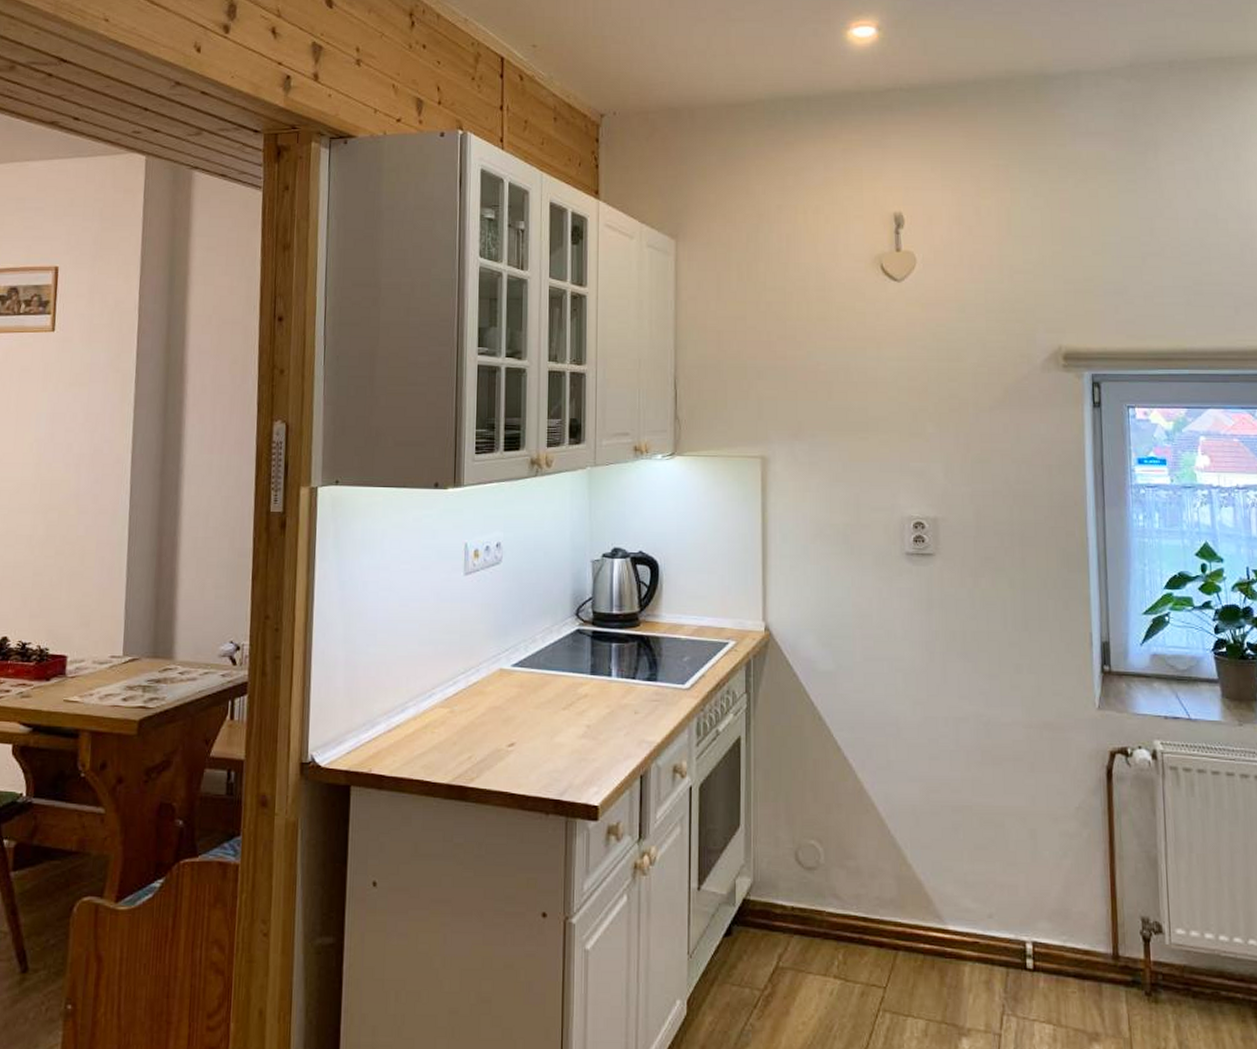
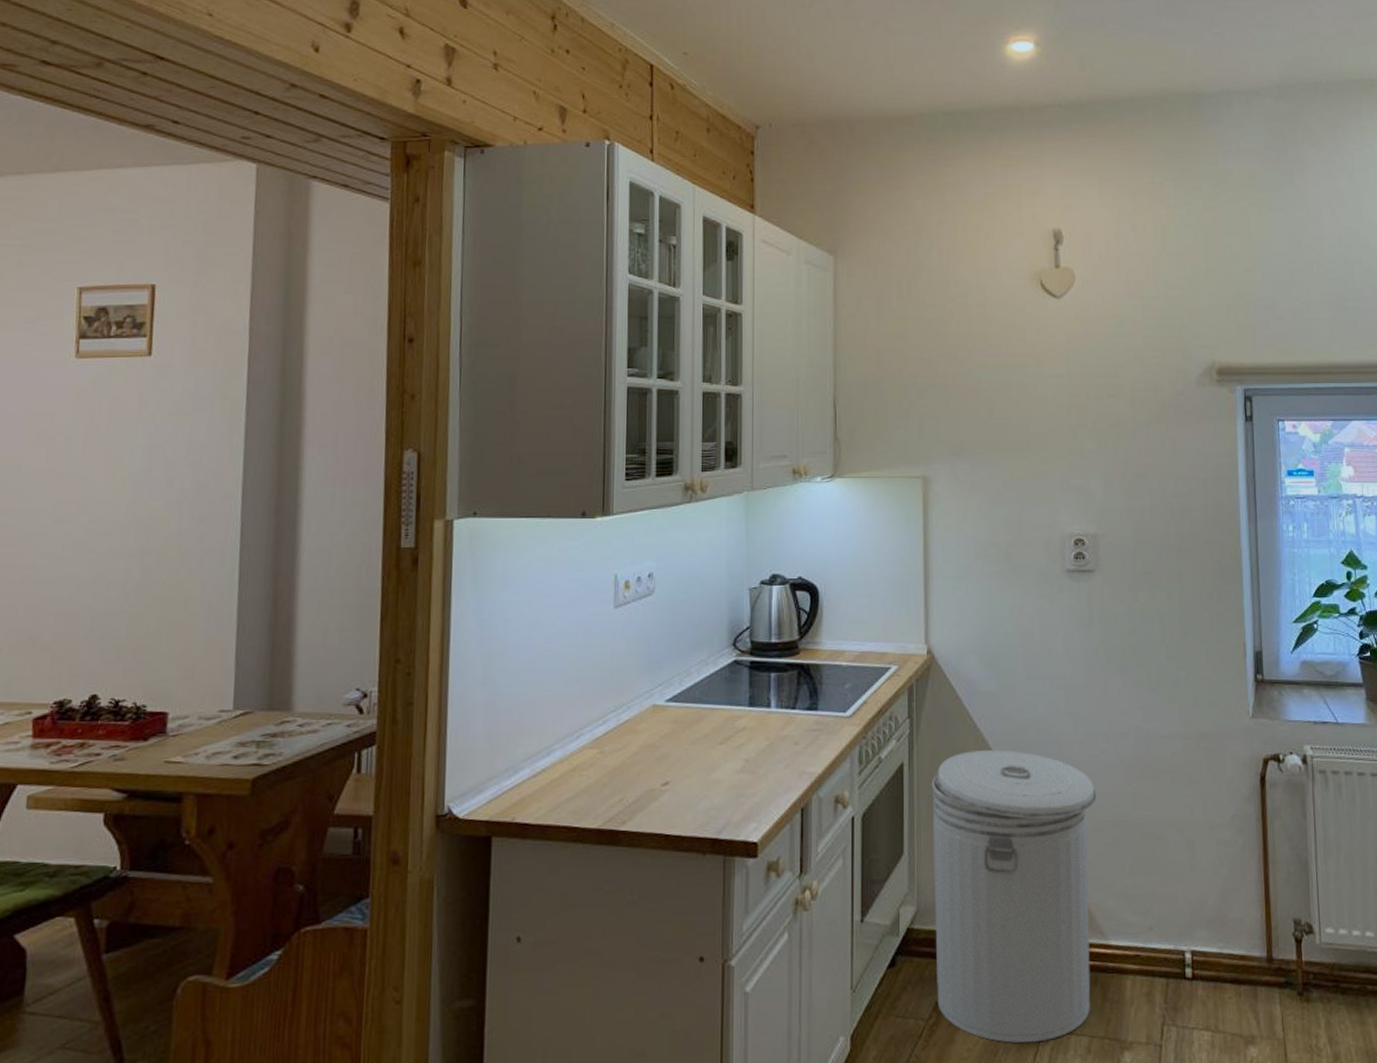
can: none [768,728,936,1021] -> present [931,750,1097,1044]

